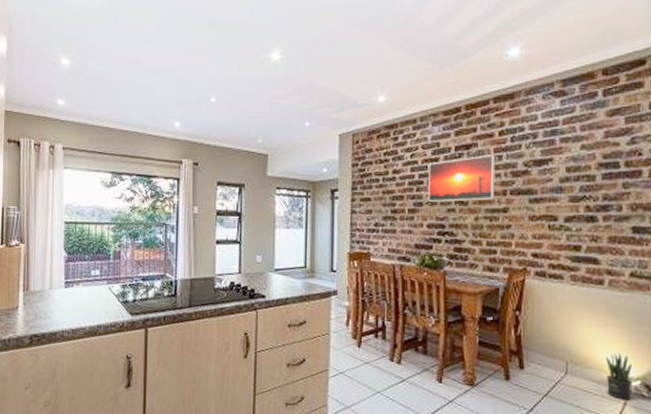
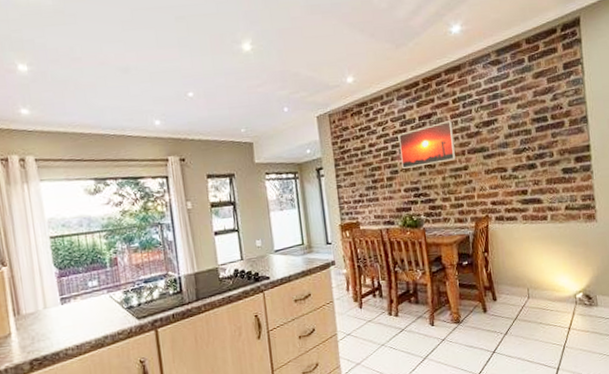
potted plant: present [606,353,633,400] -> none [556,274,577,311]

